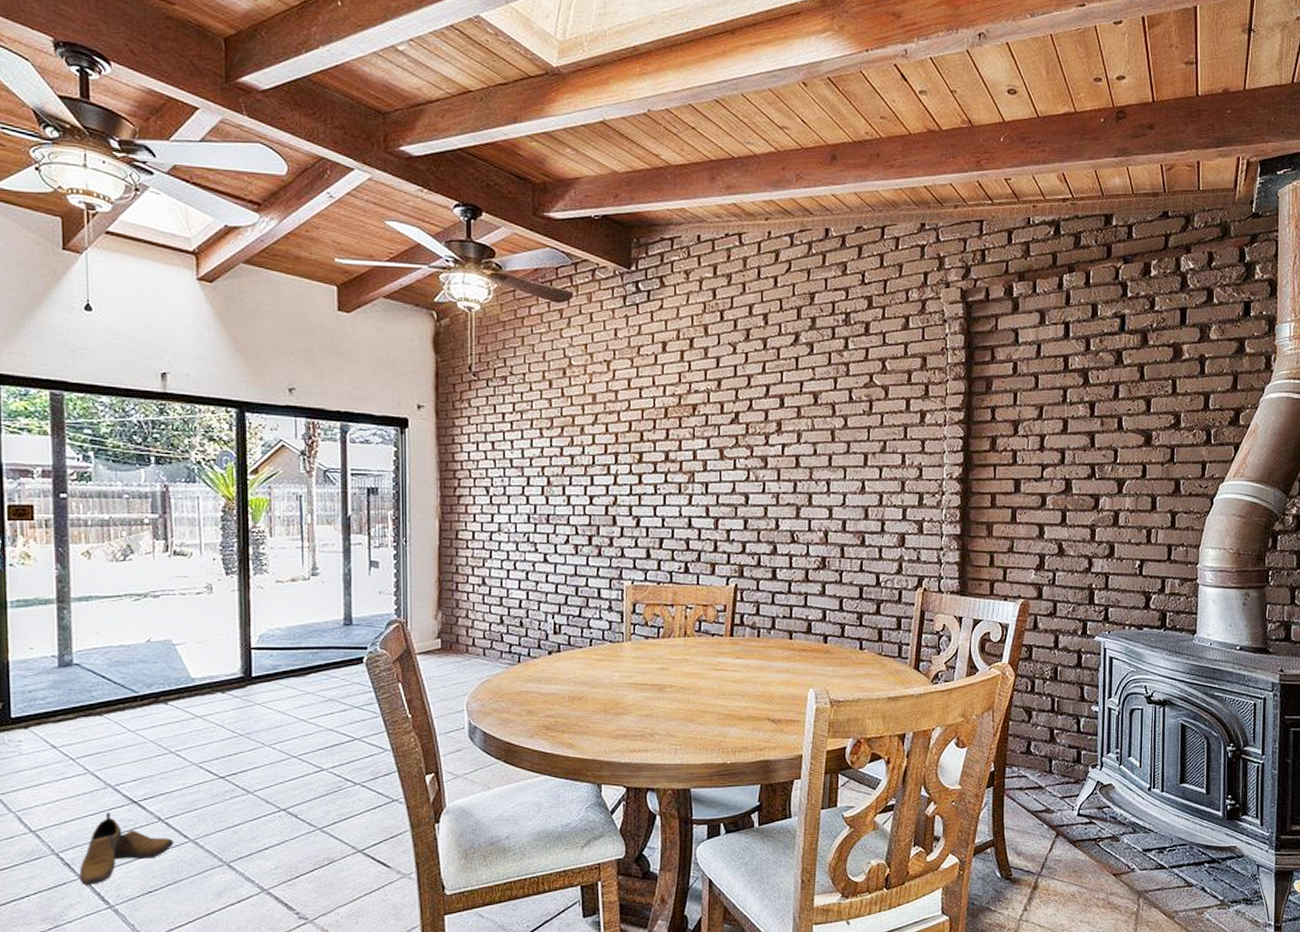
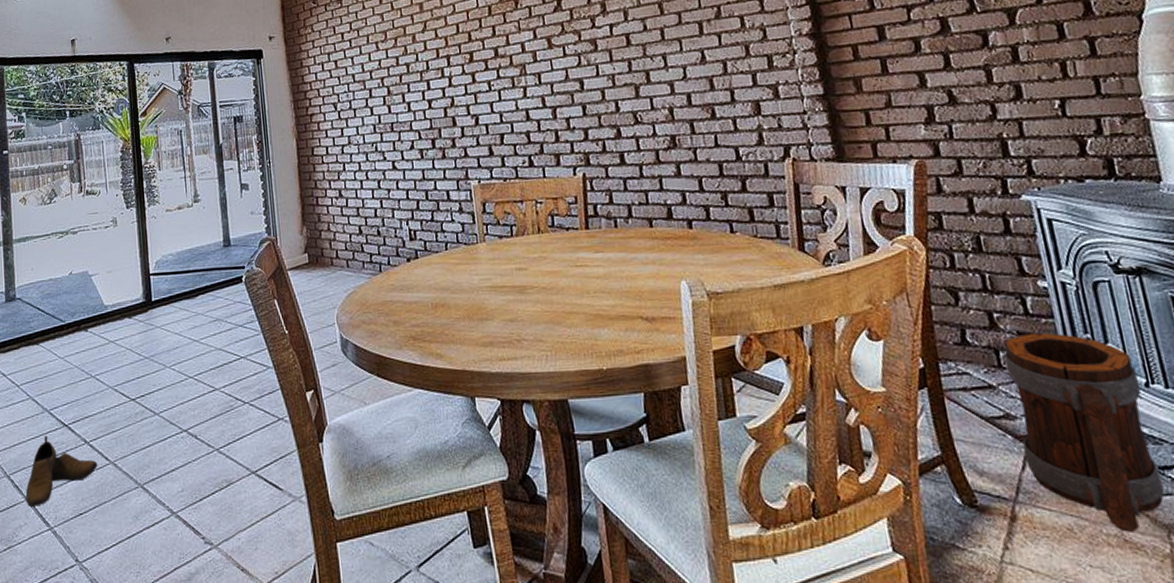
wooden bucket: none [1053,747,1144,897] -> present [1003,332,1164,532]

